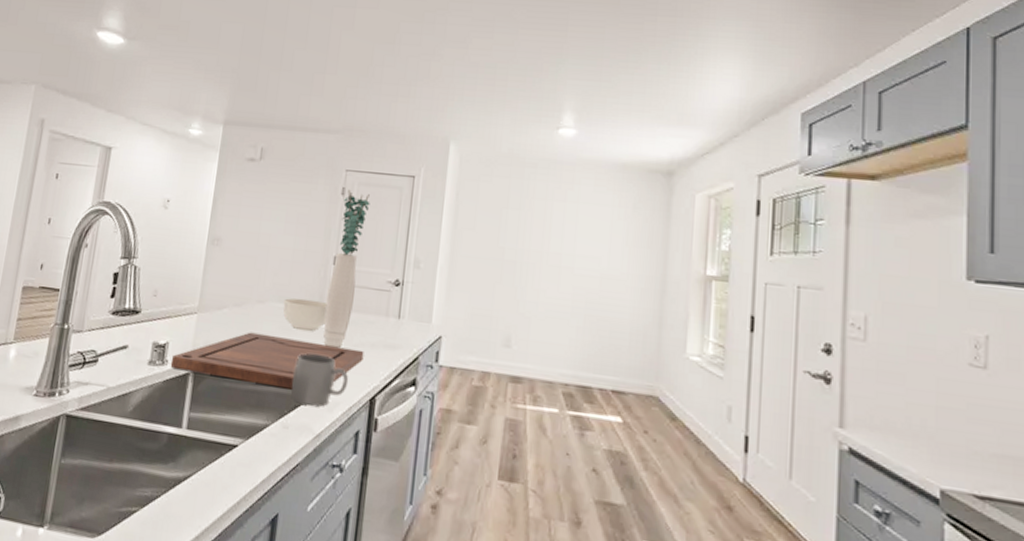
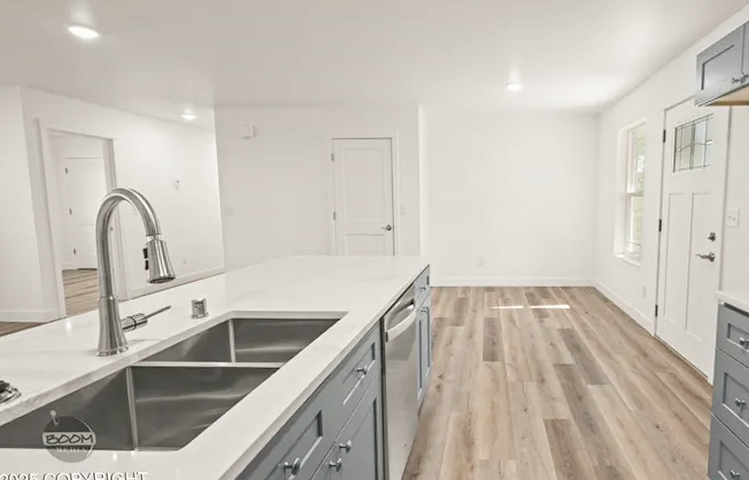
cutting board: present [170,332,364,390] -> none [211,281,370,321]
bowl: present [283,298,328,332] -> none [297,249,335,275]
mug: present [291,353,349,407] -> none [314,291,361,331]
vase: present [323,189,370,349] -> none [332,155,357,285]

